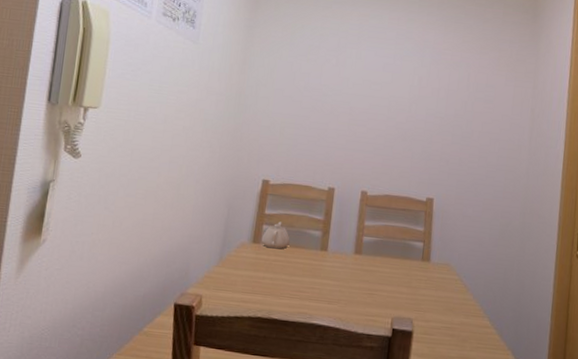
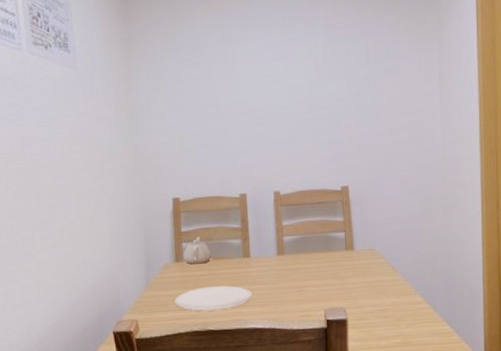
plate: none [243,273,323,300] -> present [175,285,253,312]

